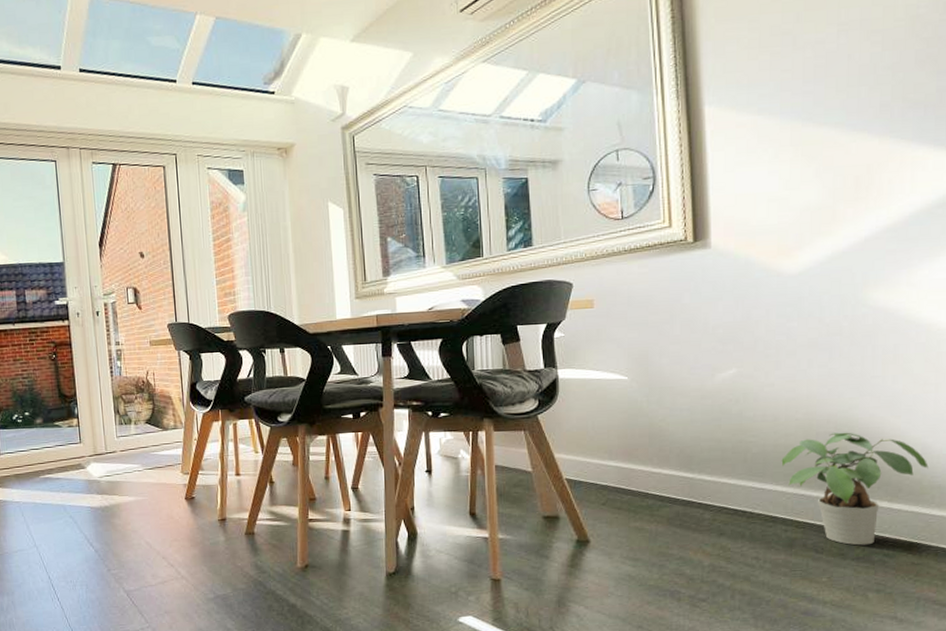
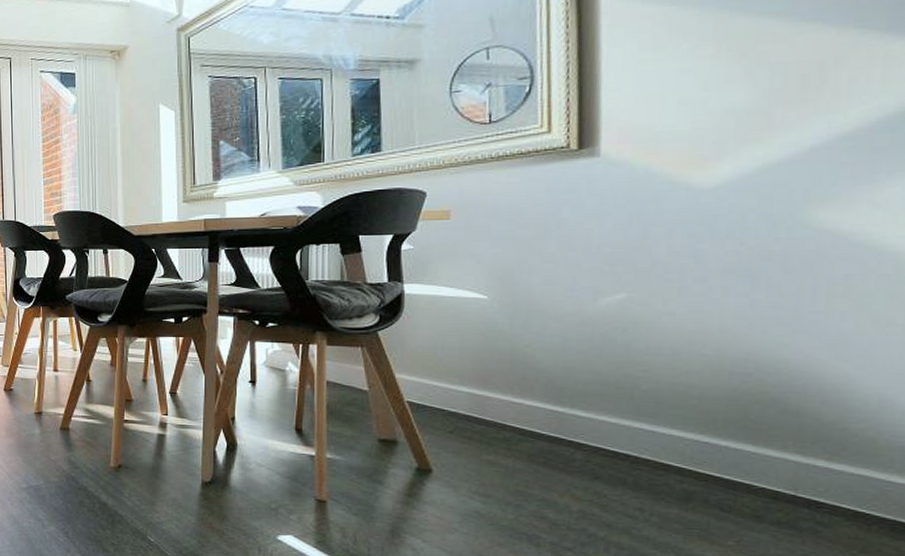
potted plant: present [781,432,929,546] -> none [679,374,888,509]

